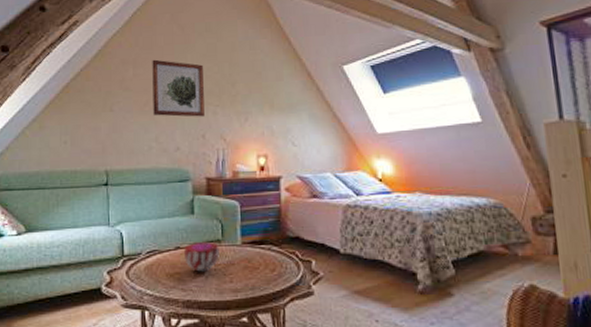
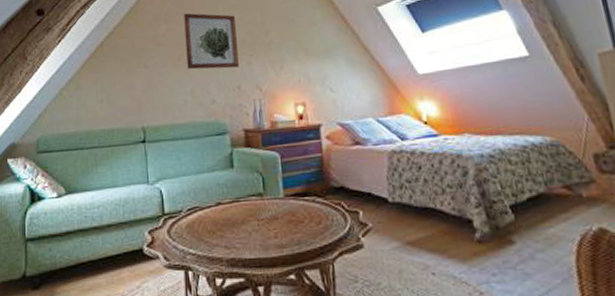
decorative bowl: present [183,241,220,272] -> none [225,195,262,228]

